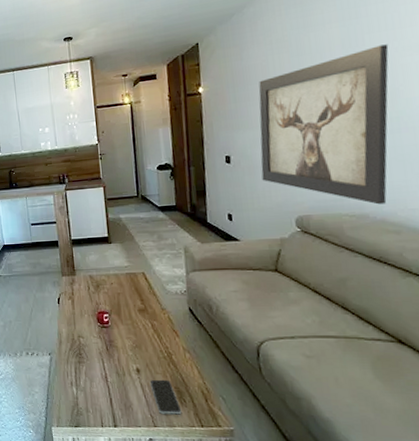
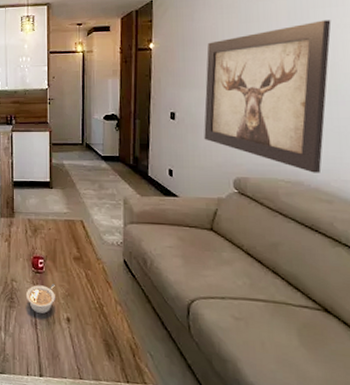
legume: none [94,337,123,367] -> present [27,284,55,314]
smartphone: present [149,379,182,415] -> none [79,330,109,369]

